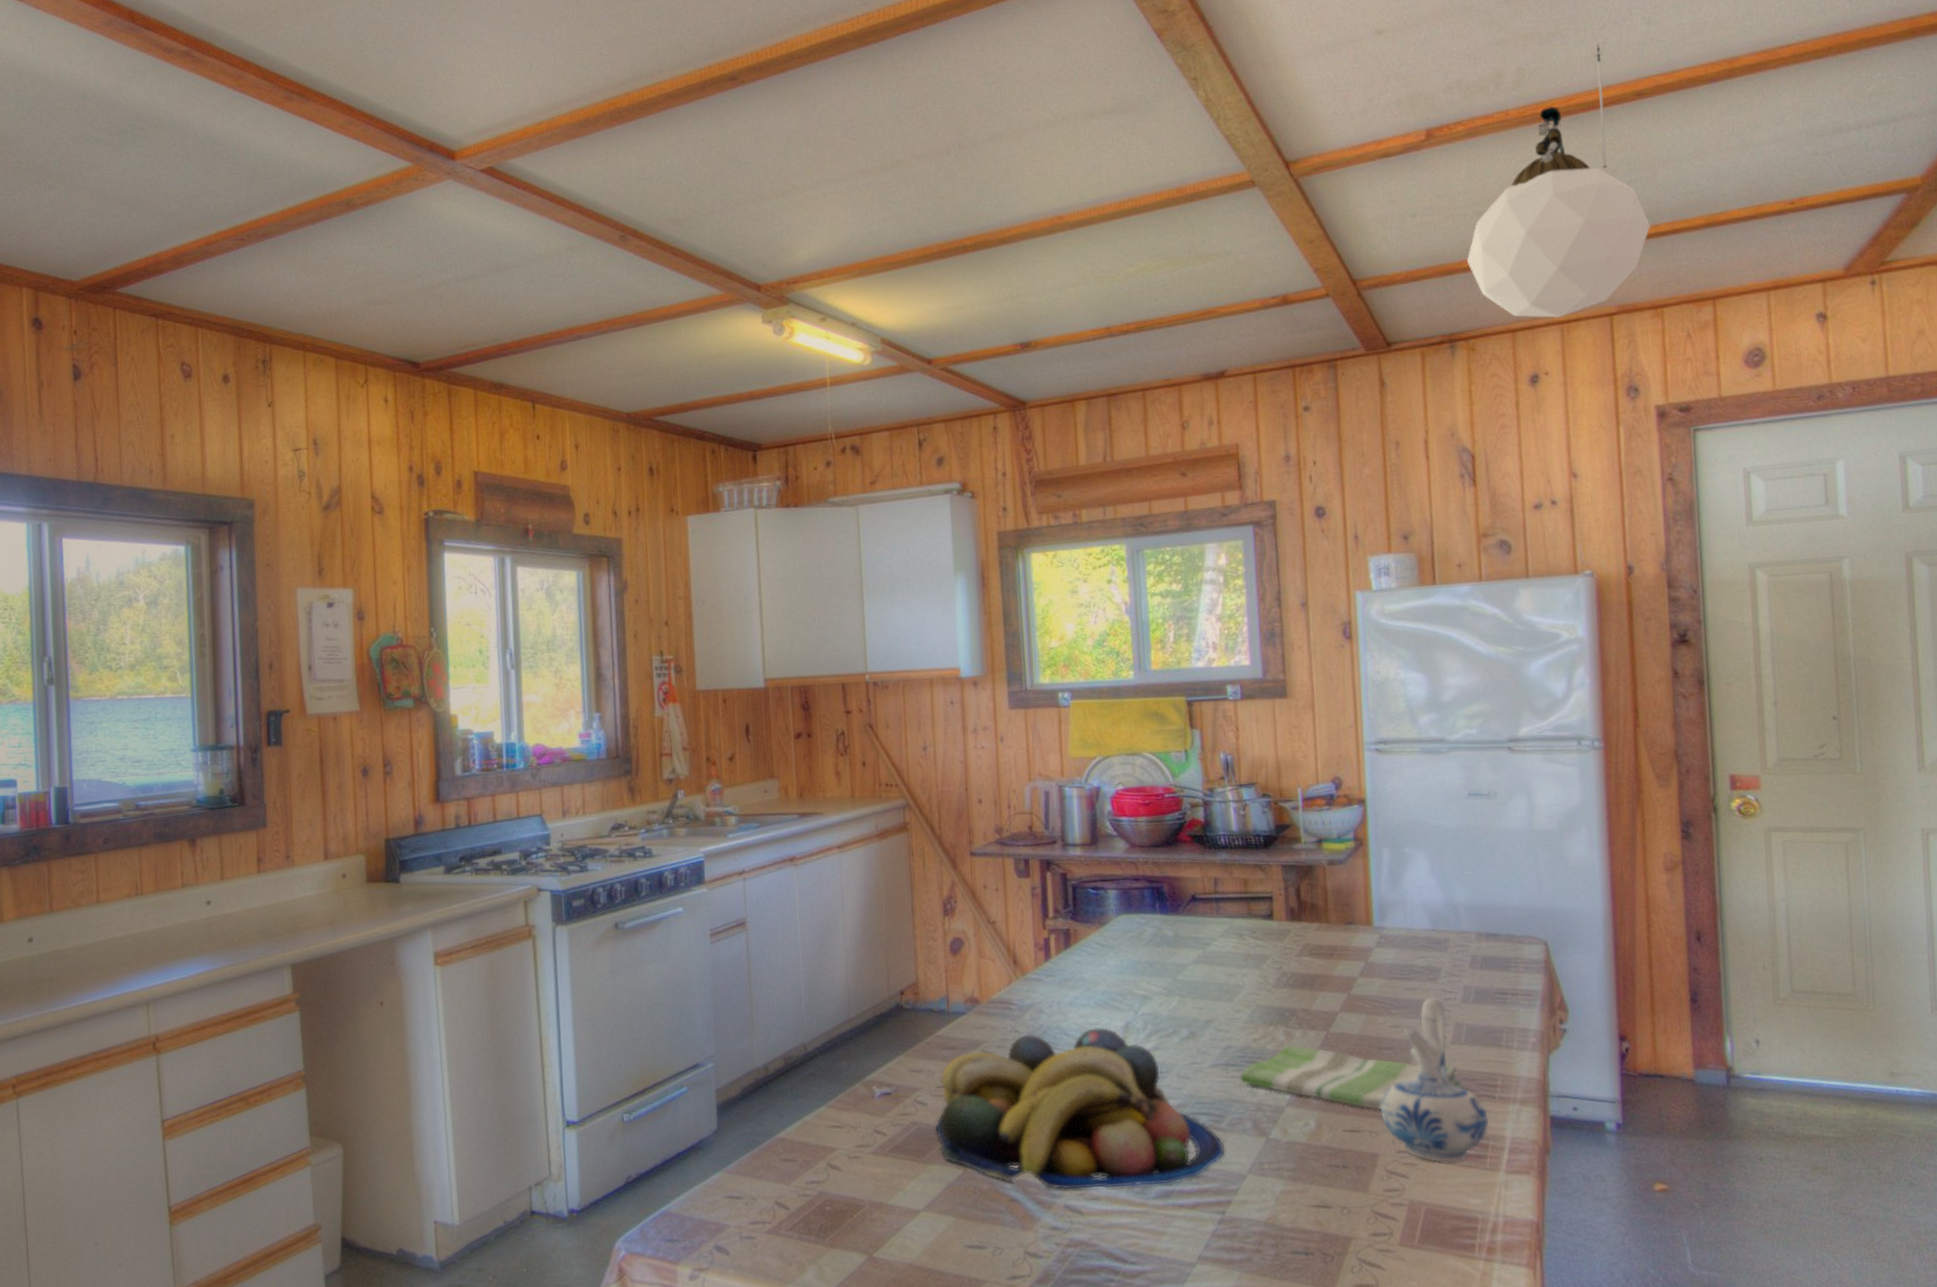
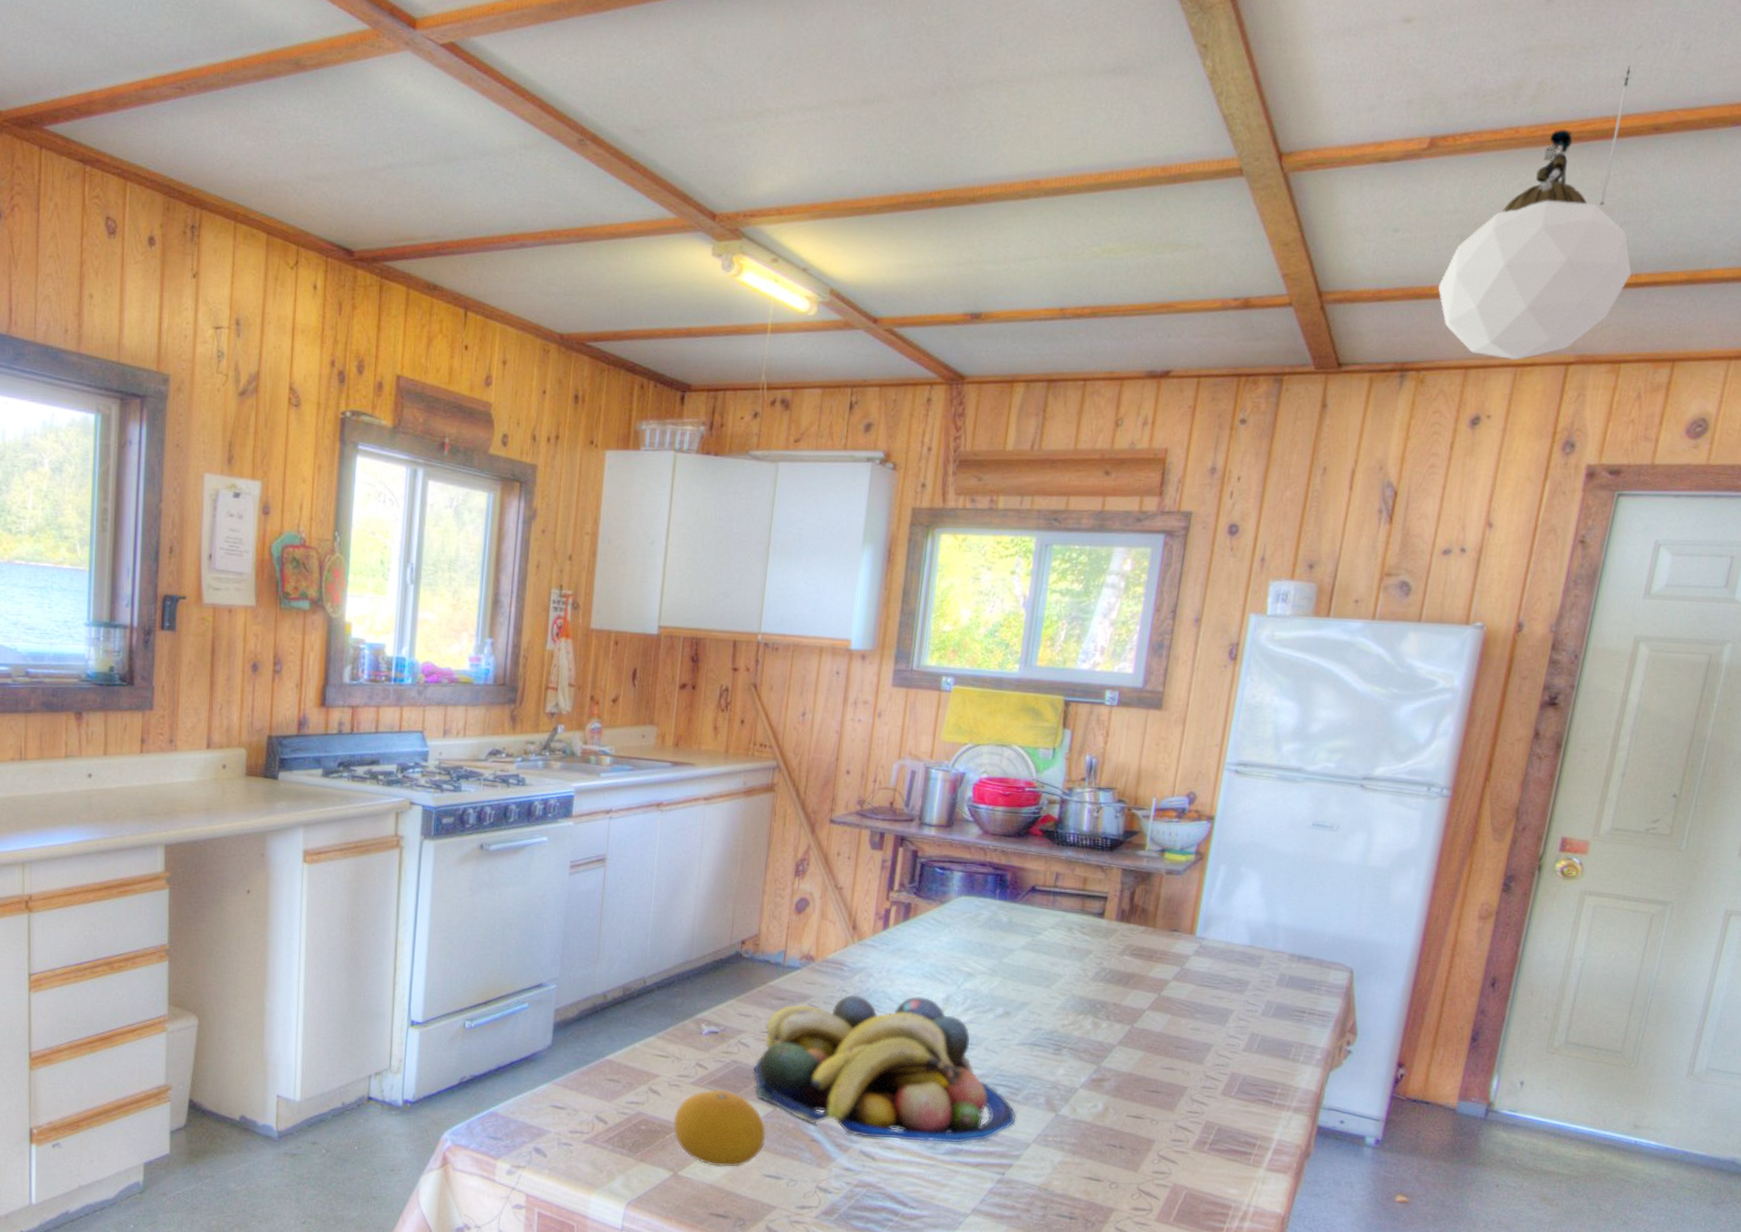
fruit: none [859,1156,961,1243] -> present [673,1089,766,1167]
dish towel: present [1239,1044,1461,1112] -> none [1043,1033,1244,1103]
ceramic pitcher: present [1381,997,1489,1163] -> none [1164,1007,1262,1156]

